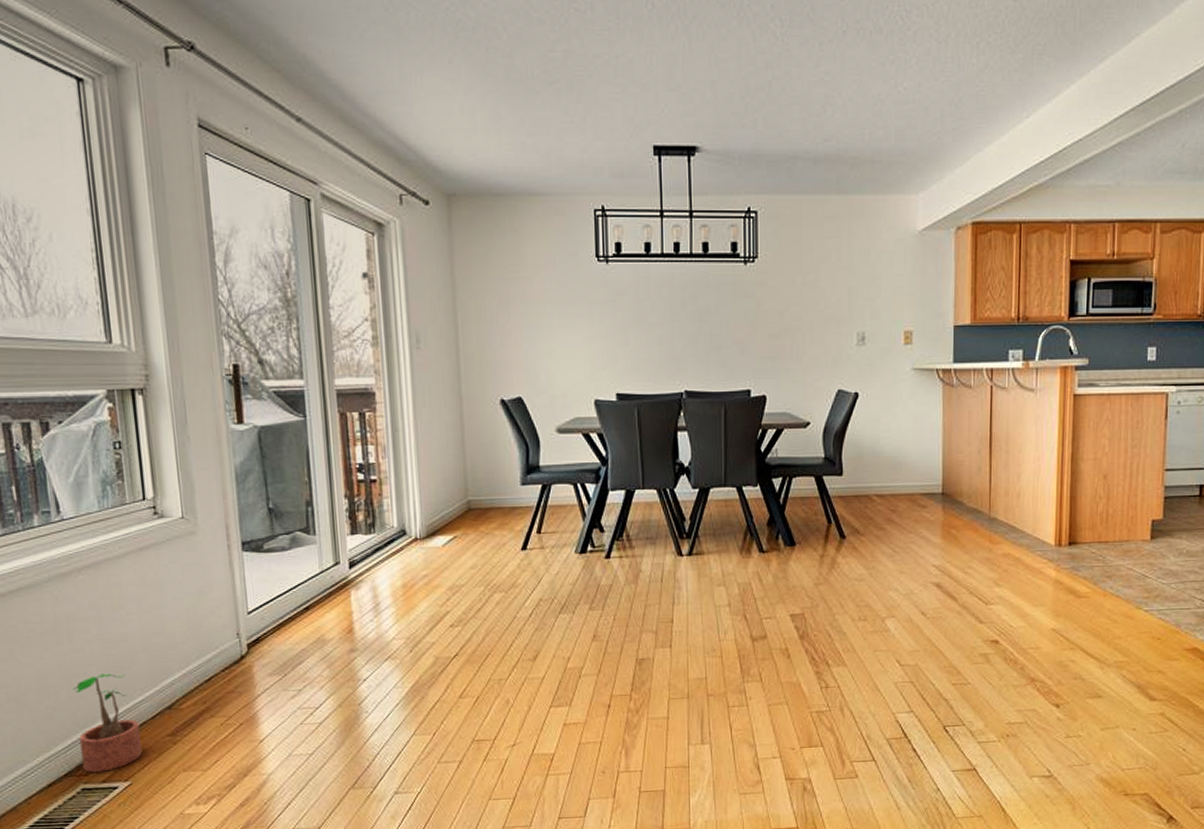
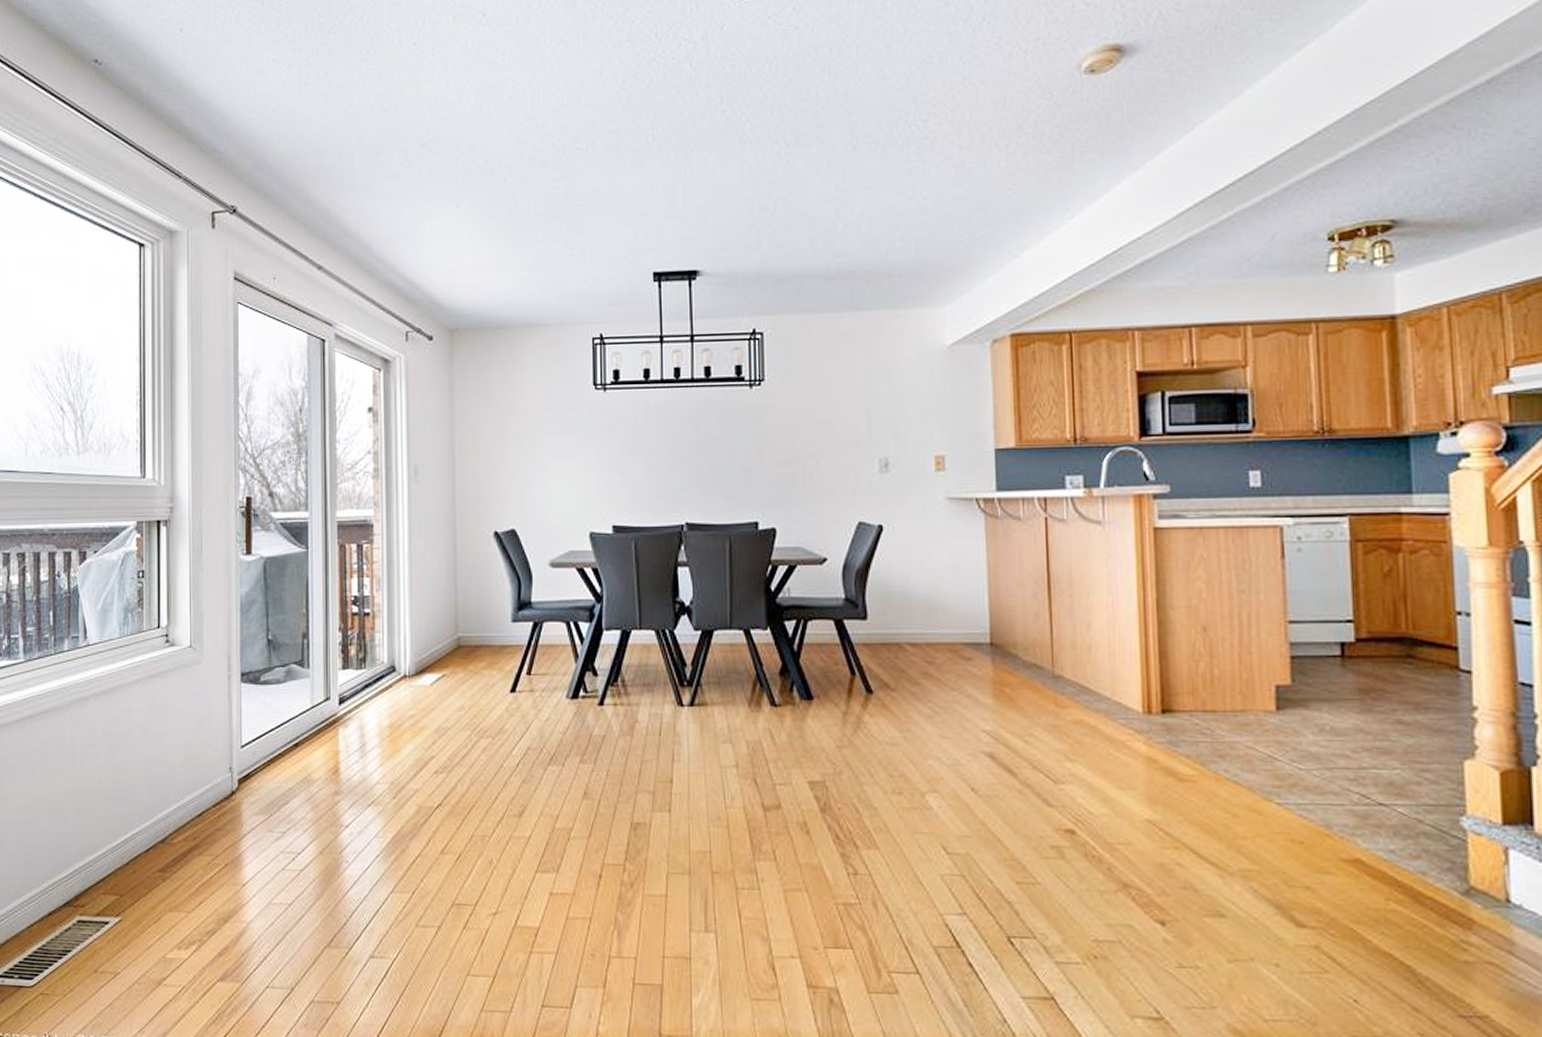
potted plant: present [72,673,143,772] -> none [79,801,134,904]

